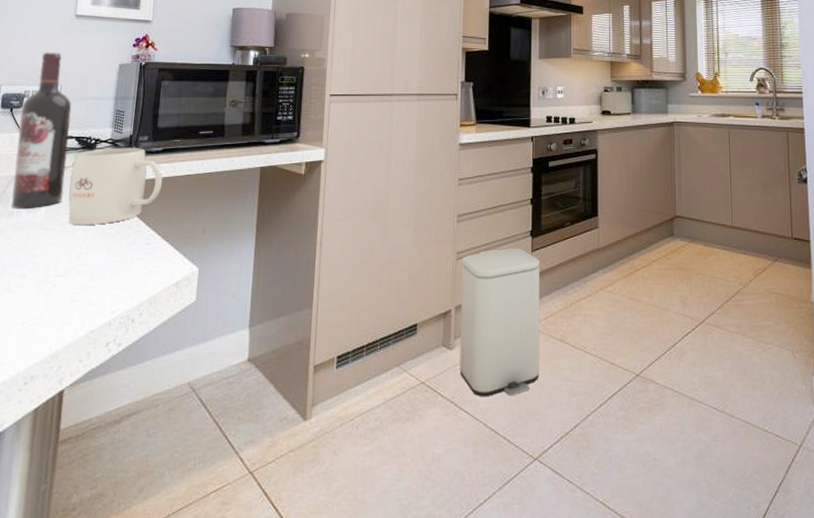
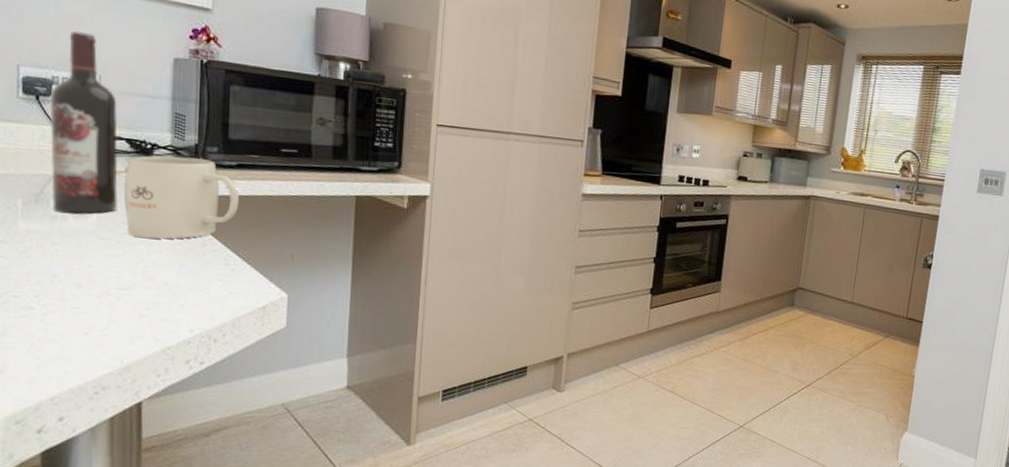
pedal bin: present [459,248,541,397] -> none [568,303,658,437]

